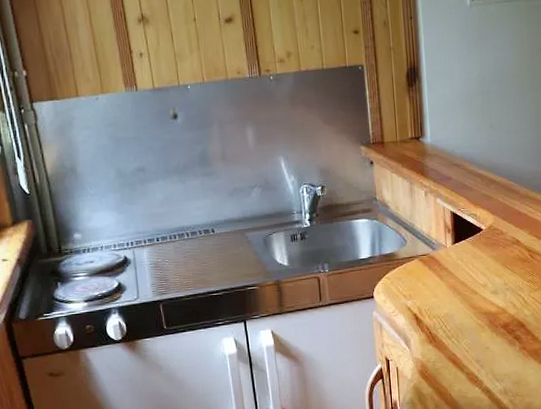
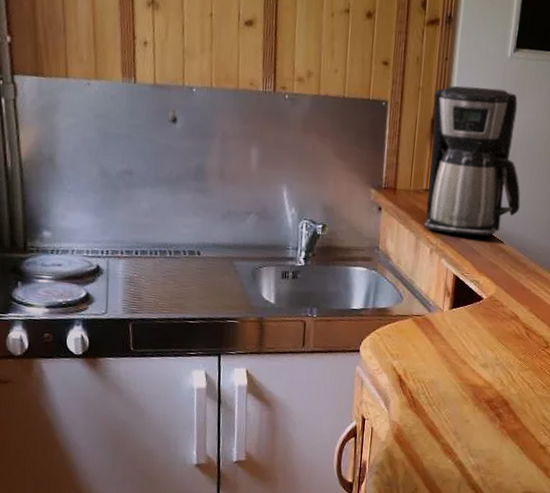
coffee maker: none [405,35,503,175] -> present [424,86,521,236]

